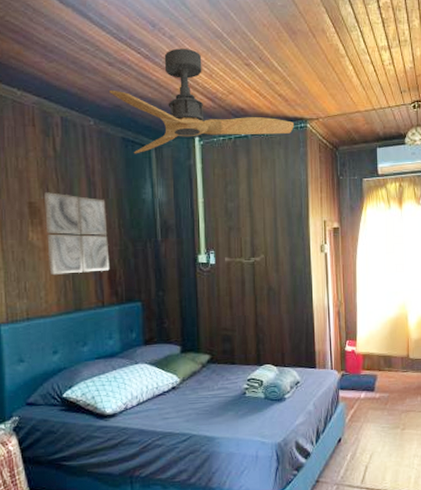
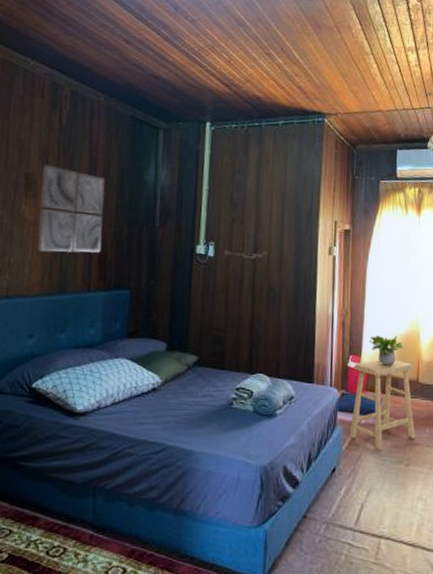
ceiling fan: present [109,48,294,154] -> none [124,32,311,134]
stool: none [351,340,409,420] -> present [349,359,416,451]
potted plant: none [363,319,394,346] -> present [369,335,404,366]

